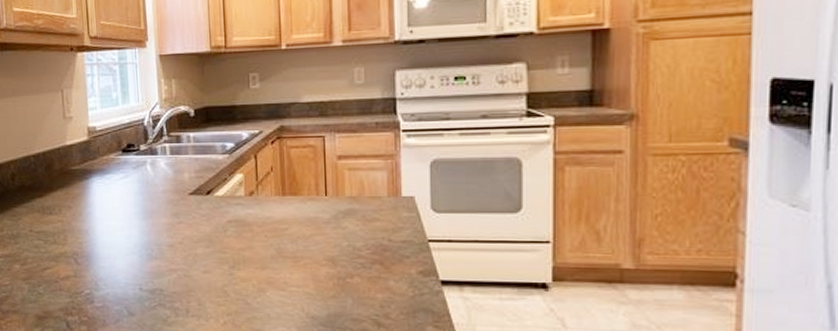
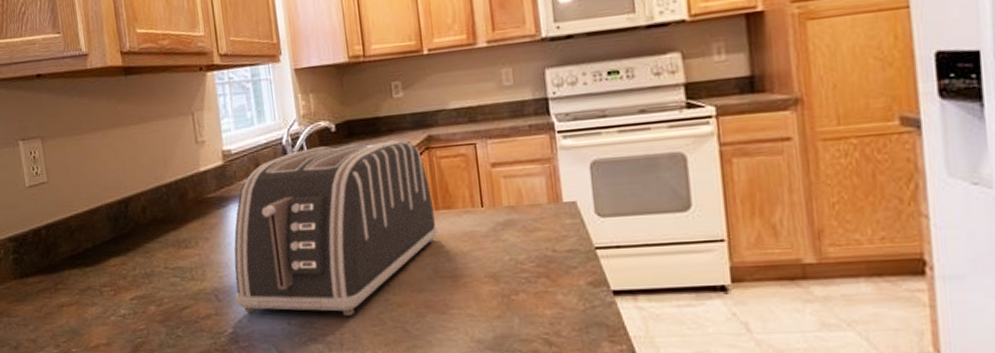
toaster: none [93,128,284,286] -> present [234,140,439,316]

